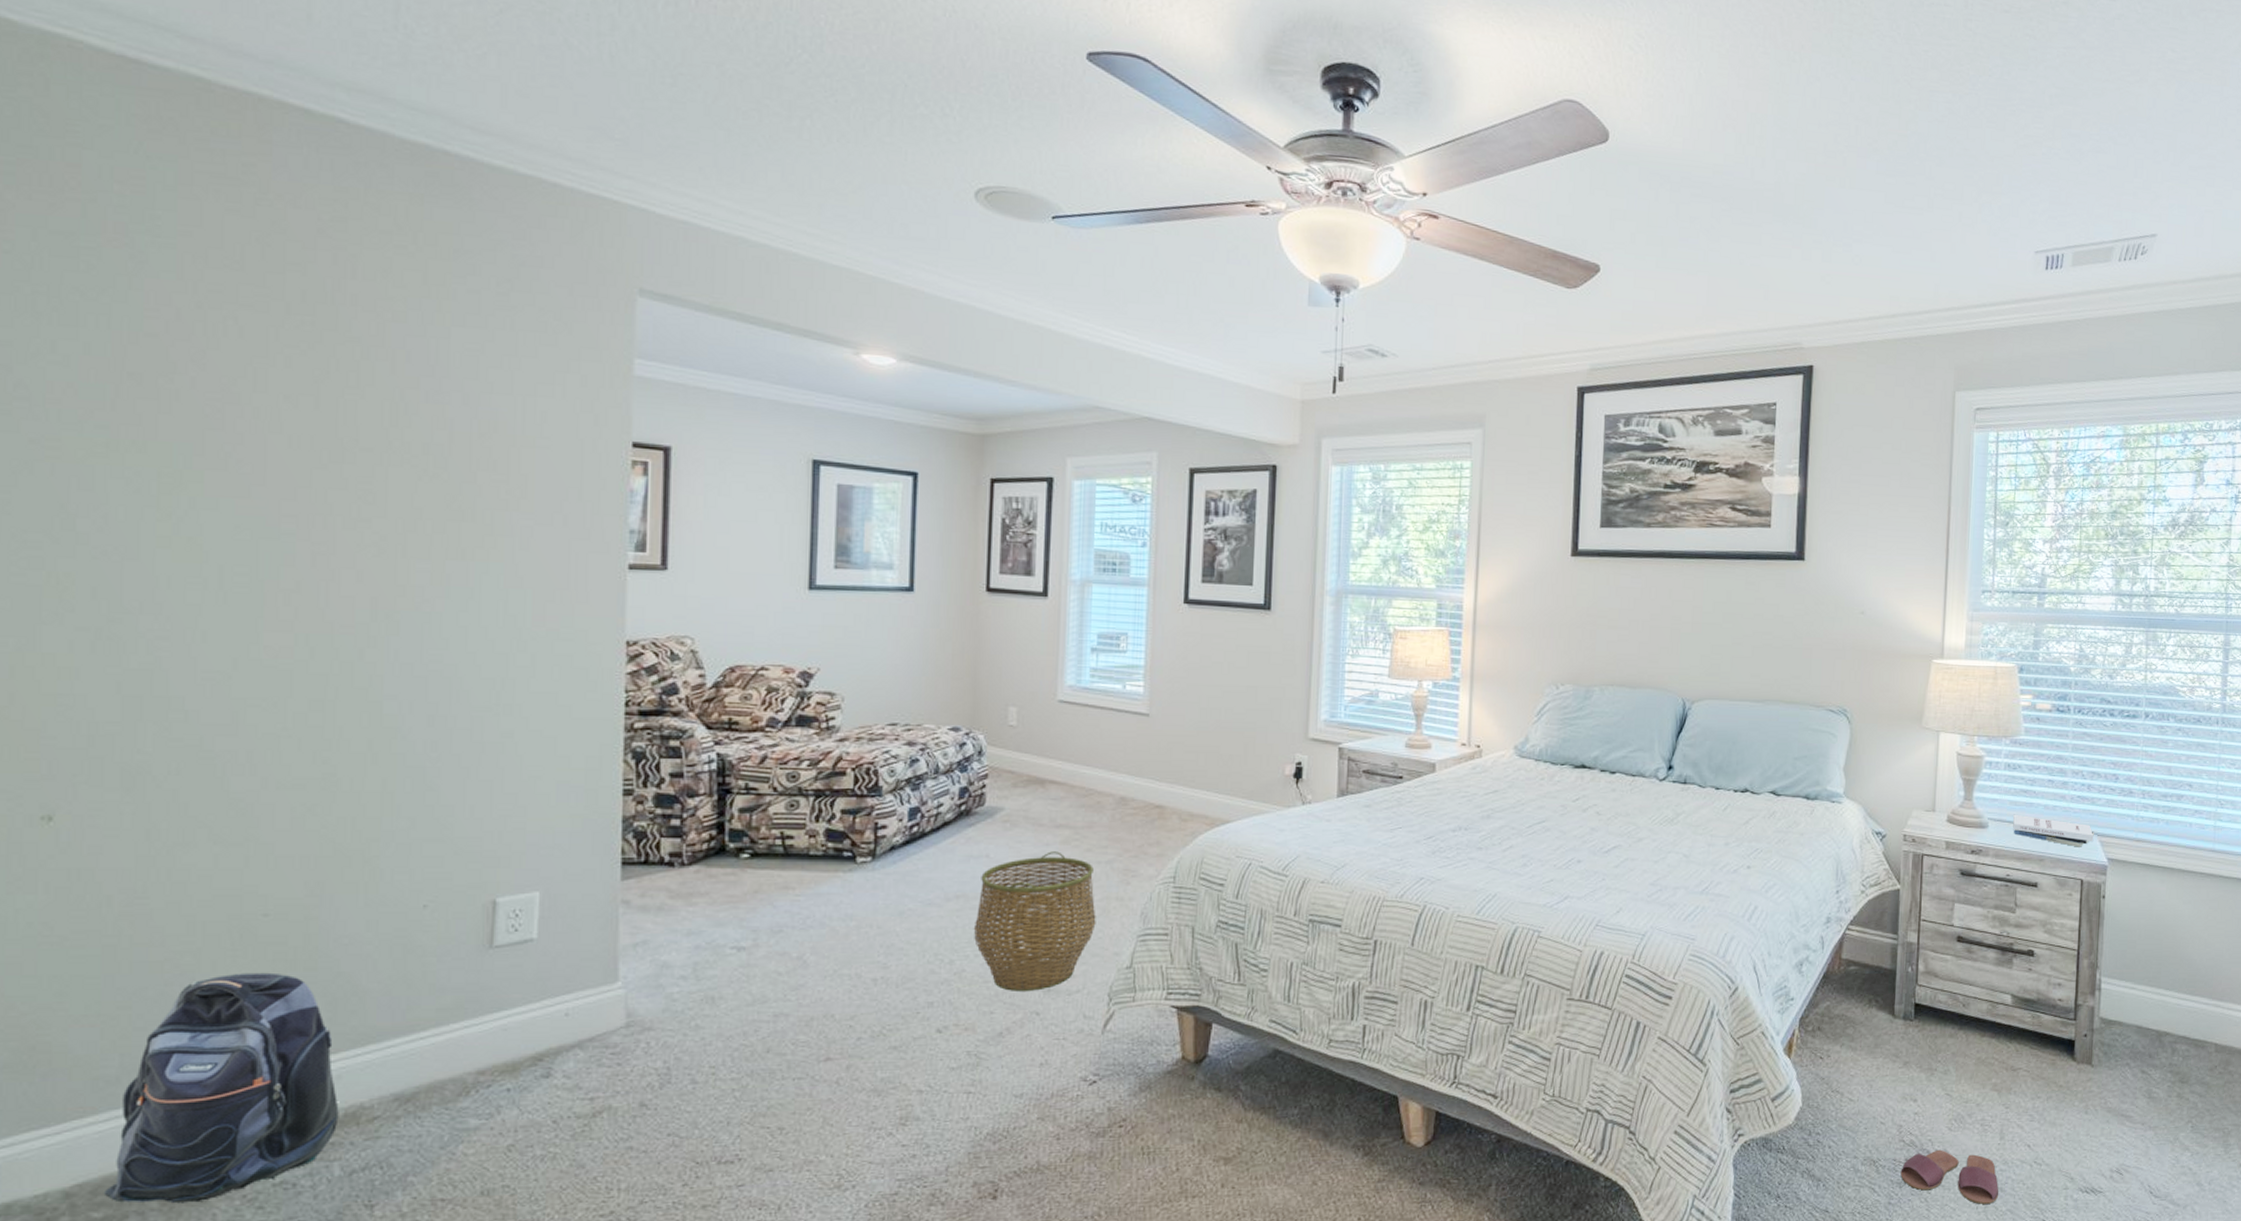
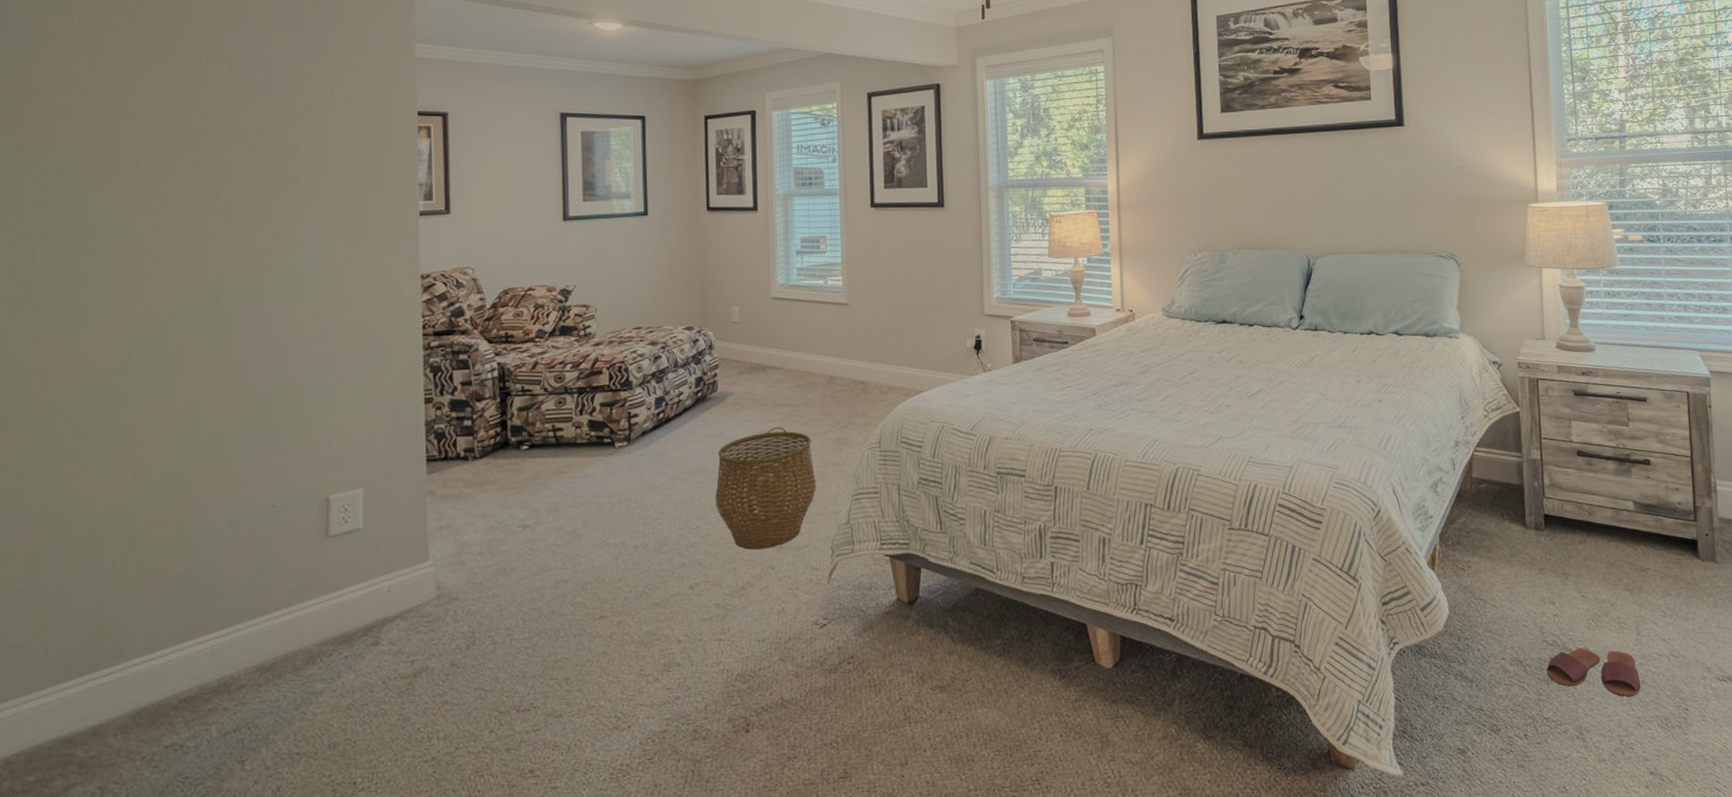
backpack: present [103,972,339,1204] -> none [35,569,214,768]
books: present [2013,814,2094,847] -> none [1618,336,1695,363]

